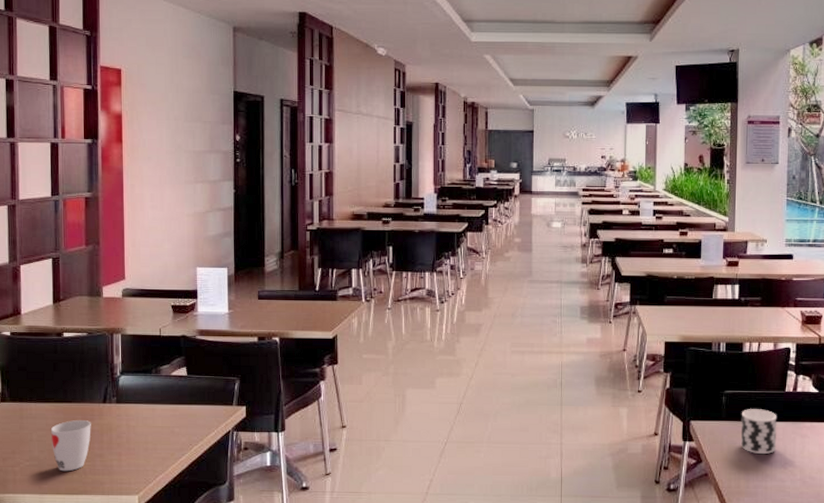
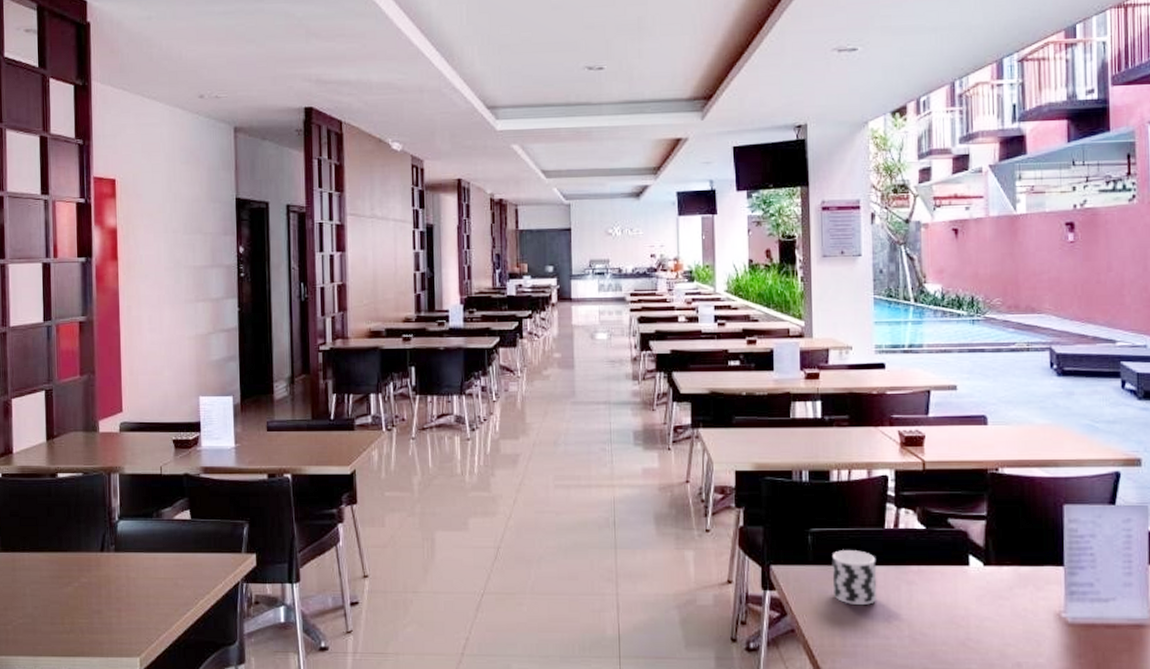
cup: present [50,420,91,472] -> none [45,572,88,630]

